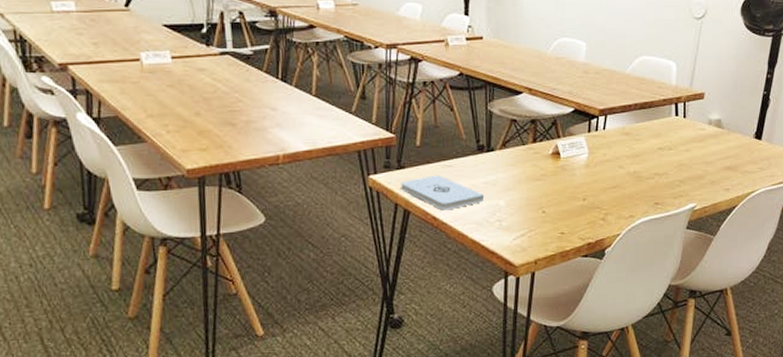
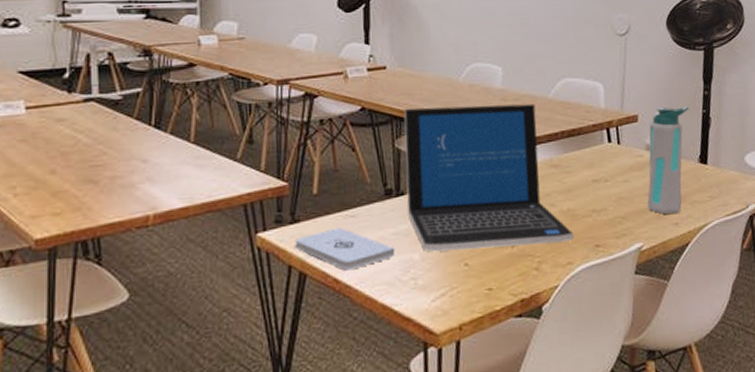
laptop: none [496,75,637,200] -> present [404,103,574,252]
water bottle: none [704,87,752,180] -> present [647,106,689,214]

